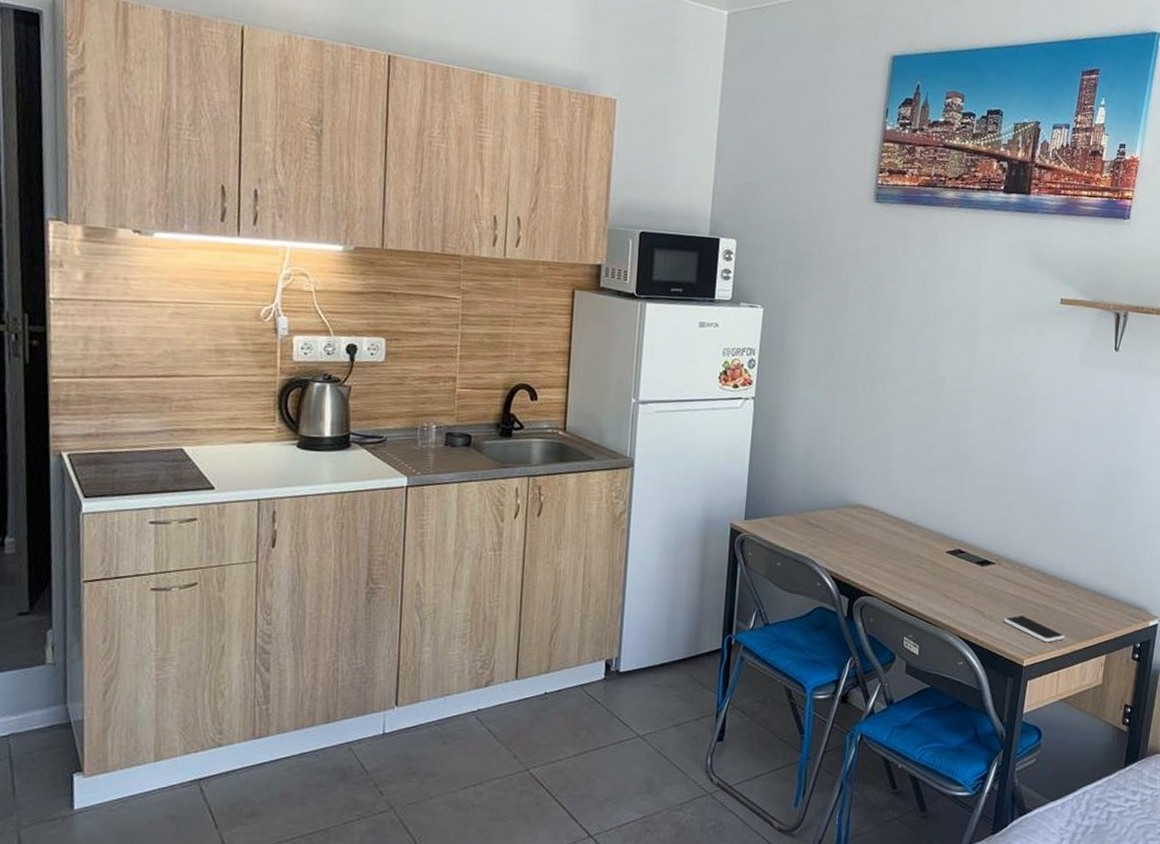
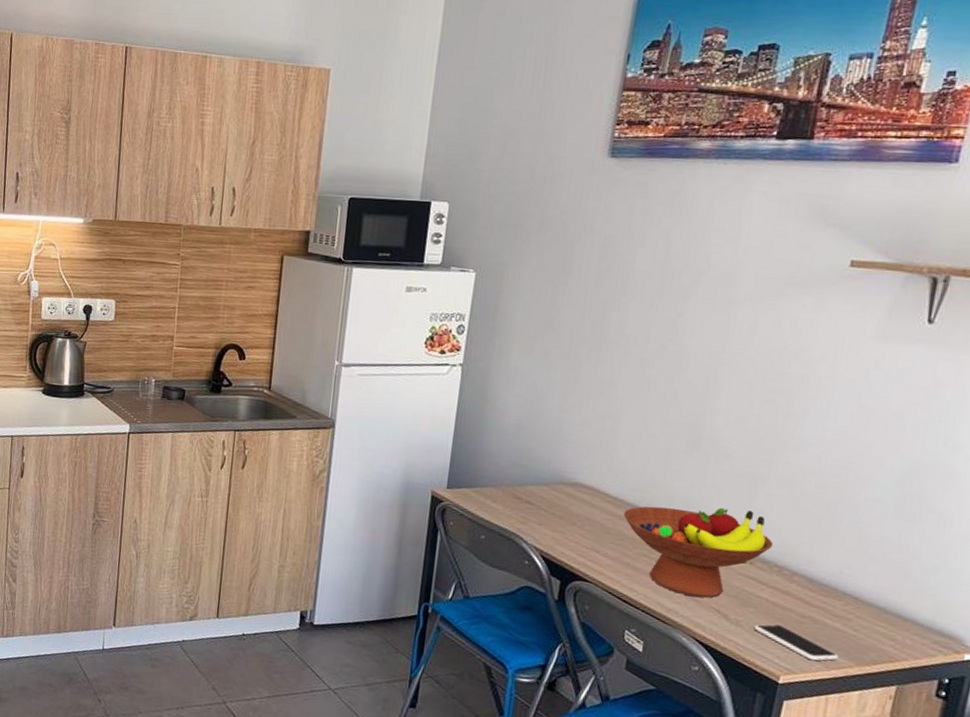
fruit bowl: none [898,517,1015,599] -> present [623,506,774,598]

